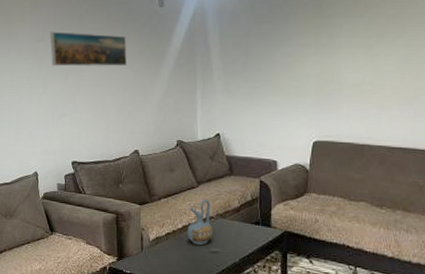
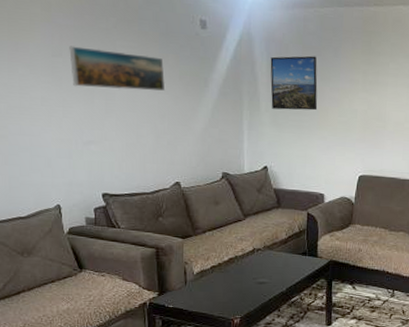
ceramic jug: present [187,199,213,246] -> none [234,231,261,277]
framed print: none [222,23,269,77] -> present [270,55,318,111]

